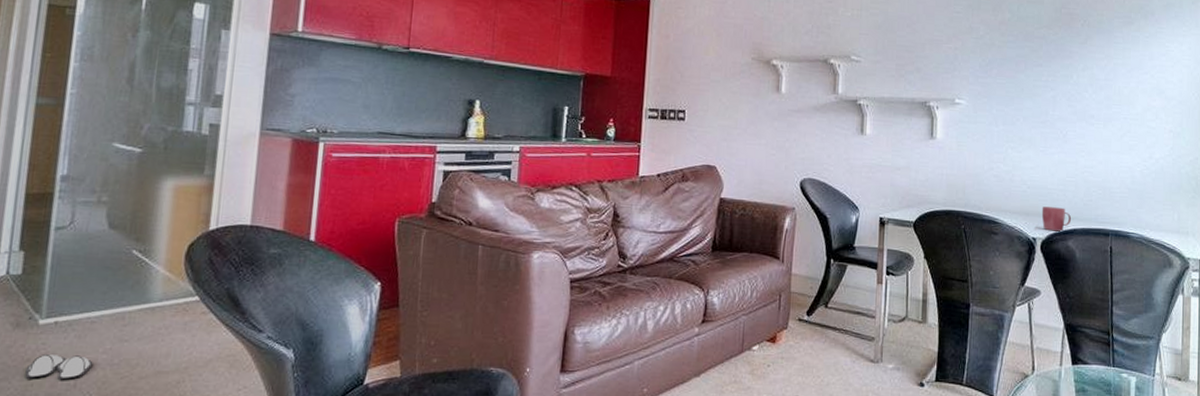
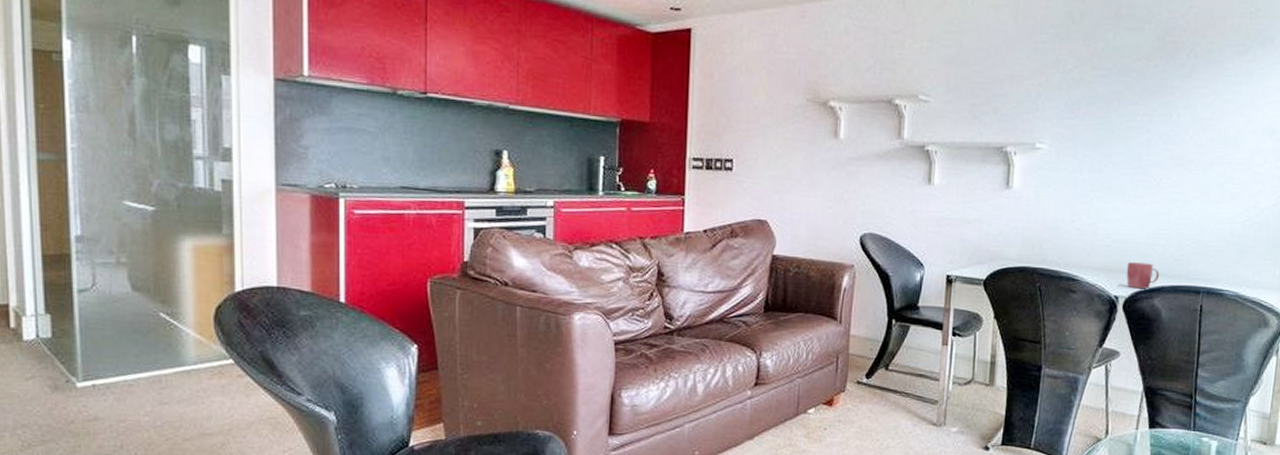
slippers: present [25,355,93,381] -> none [71,417,137,443]

